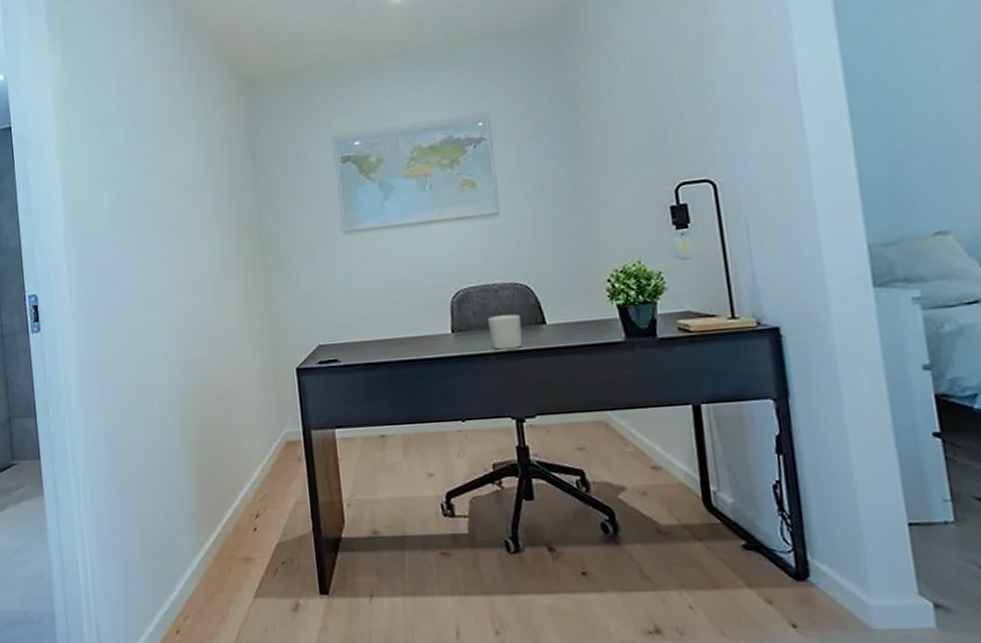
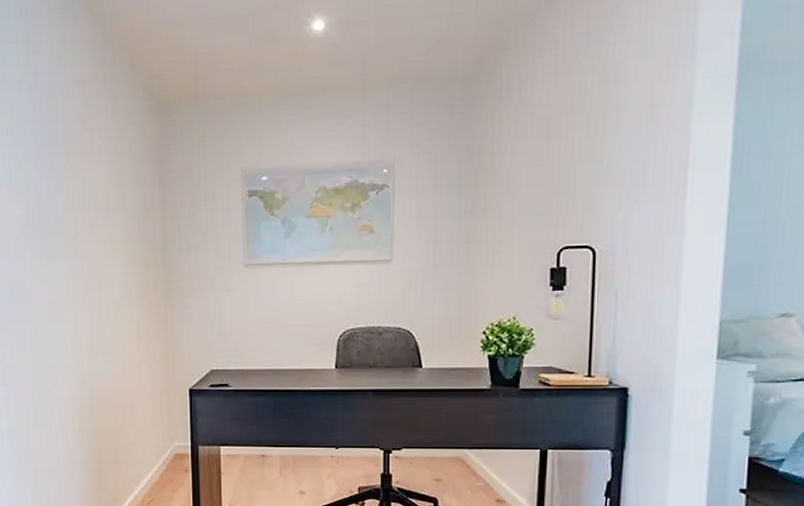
mug: present [488,314,523,350] -> none [370,356,399,387]

